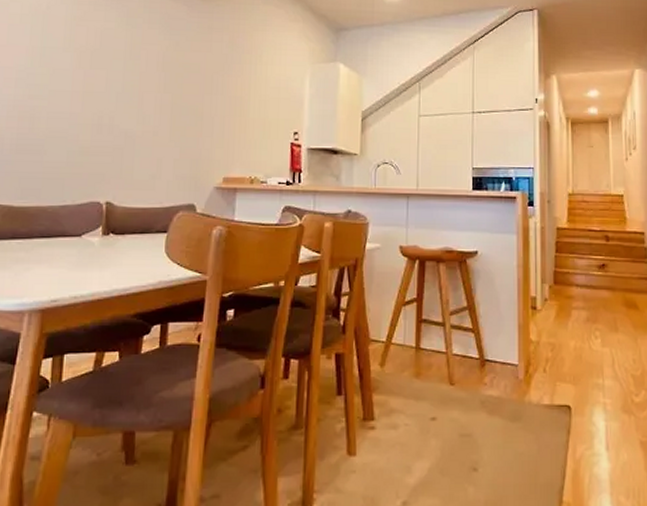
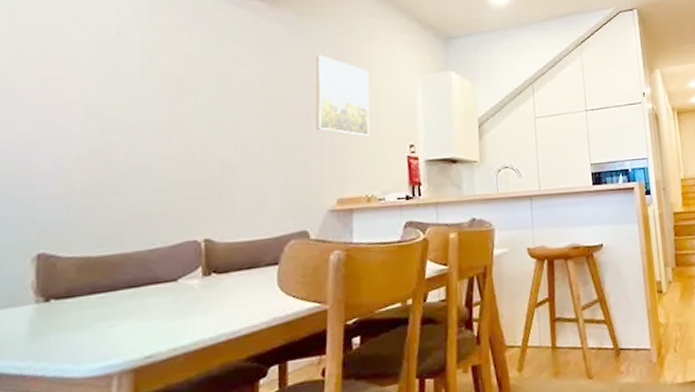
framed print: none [209,39,262,120] -> present [315,55,370,137]

